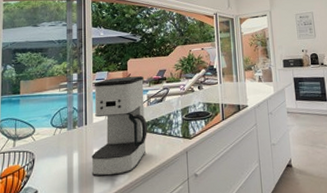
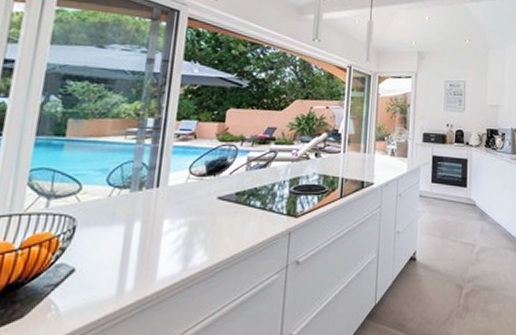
coffee maker: present [91,76,147,177] -> none [157,130,246,257]

